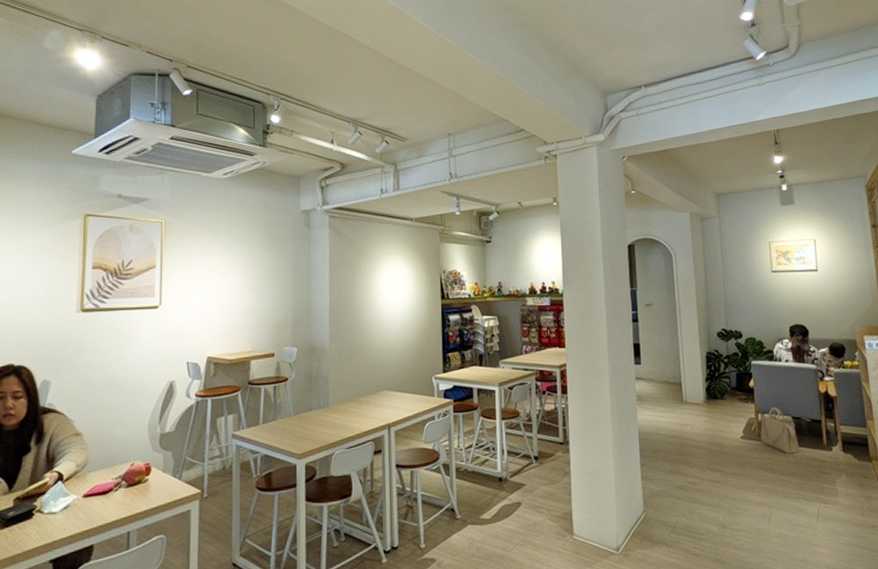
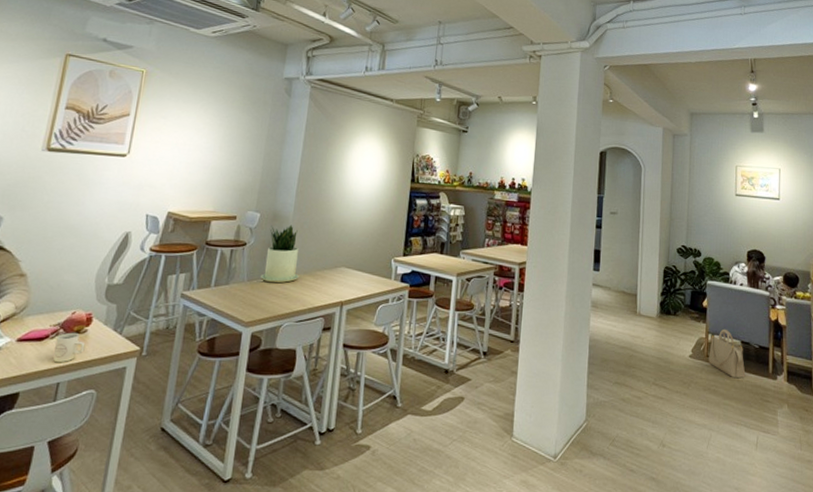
mug: none [119,482,148,514] -> present [53,332,86,363]
planter: none [305,355,344,414] -> present [260,225,300,284]

